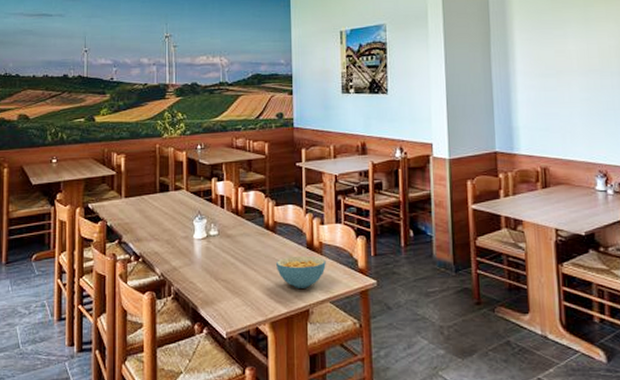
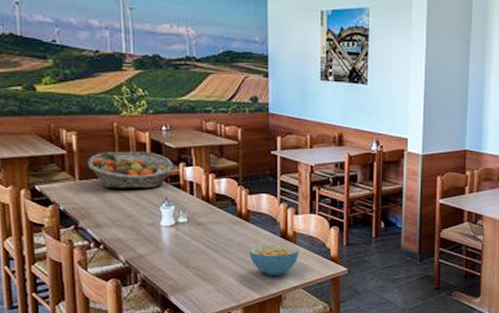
fruit basket: none [133,169,206,205] -> present [88,151,173,189]

